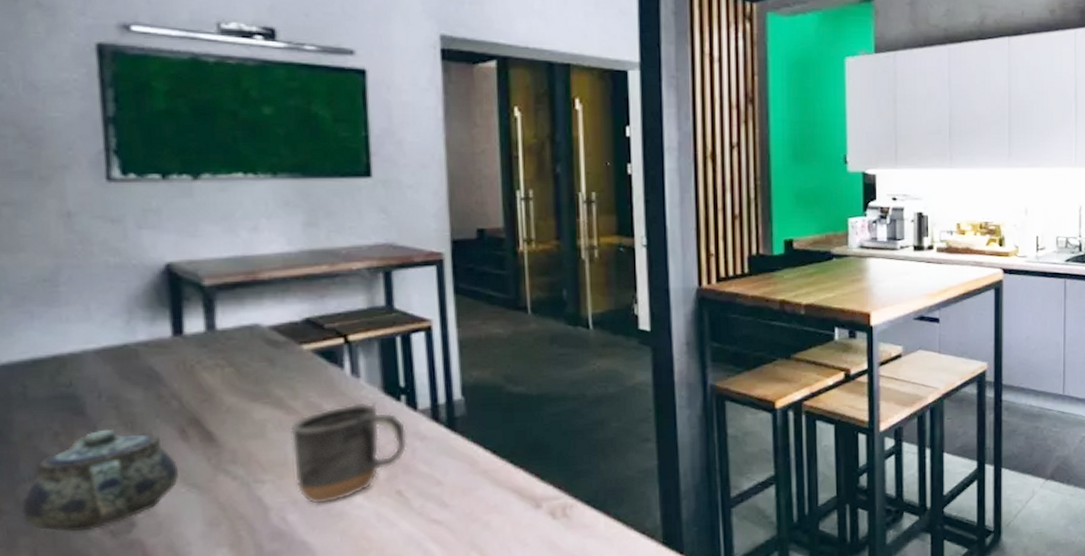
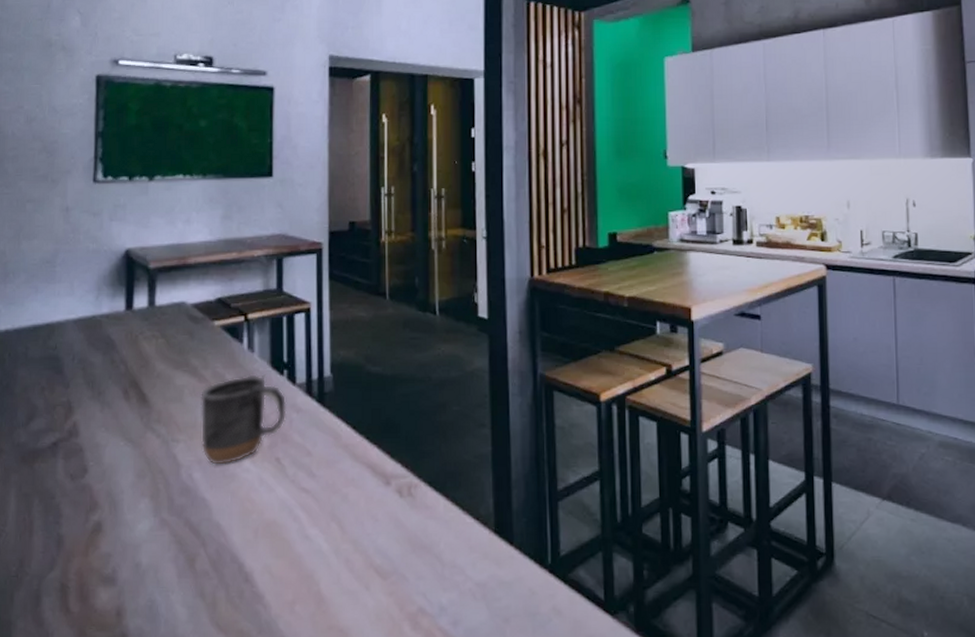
teapot: present [22,430,178,531] -> none [15,387,120,472]

